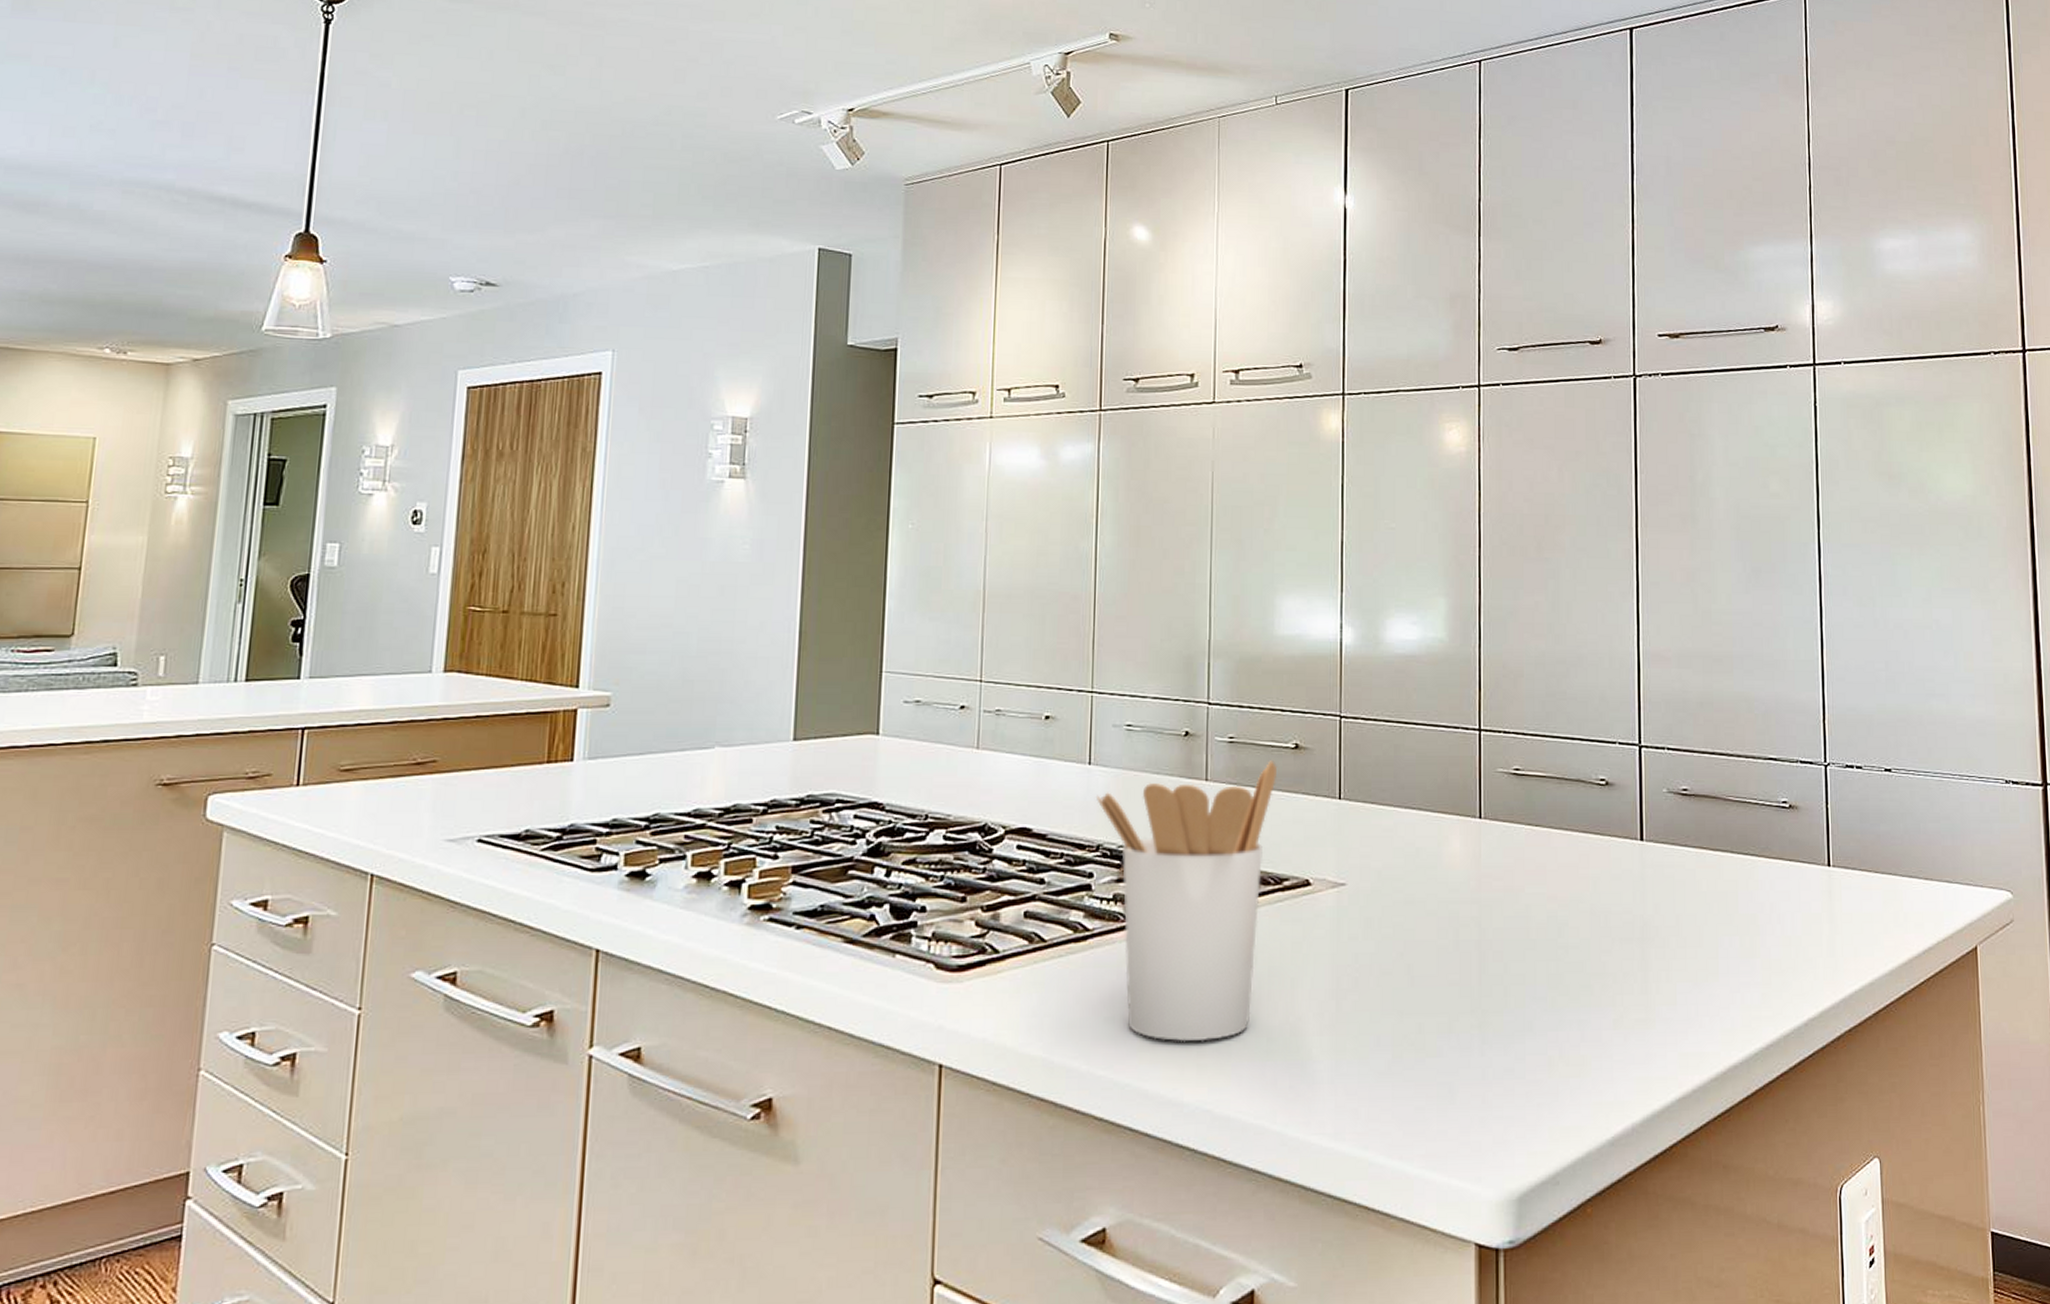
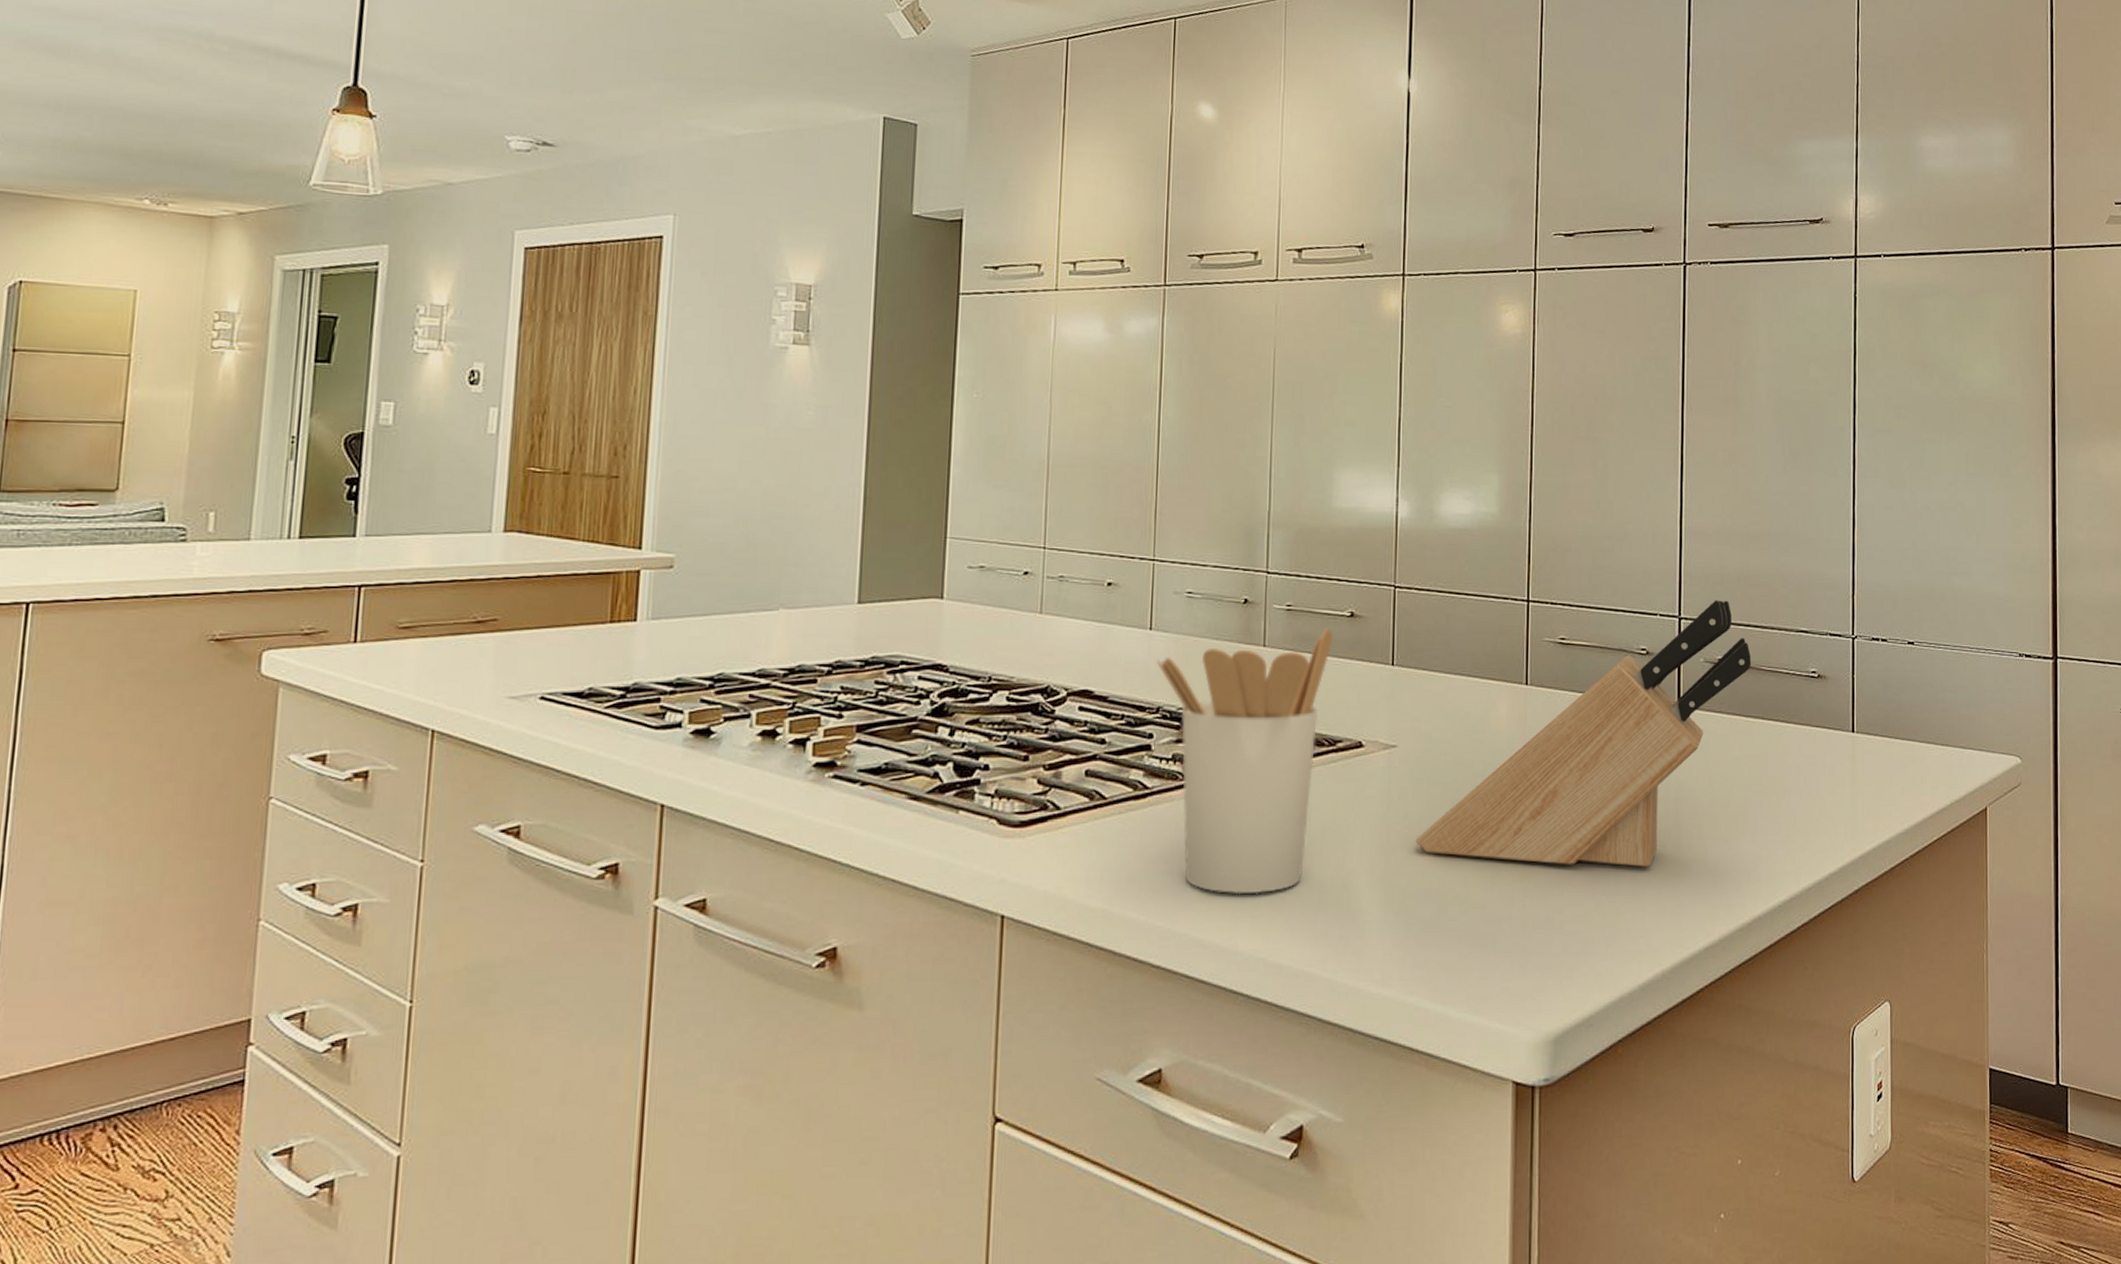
knife block: none [1367,726,1718,1012] -> present [1415,600,1752,867]

